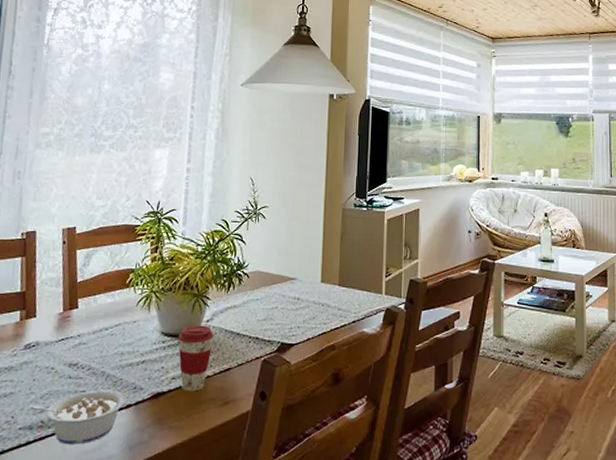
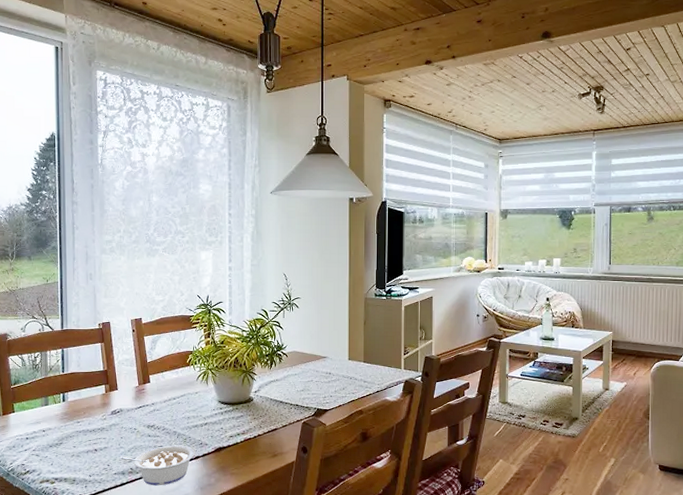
coffee cup: present [178,325,214,392] -> none [232,395,261,447]

